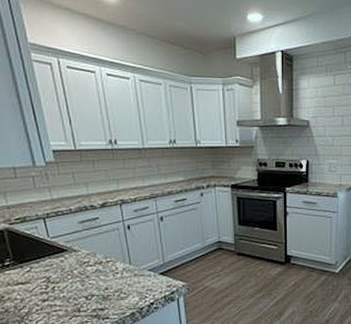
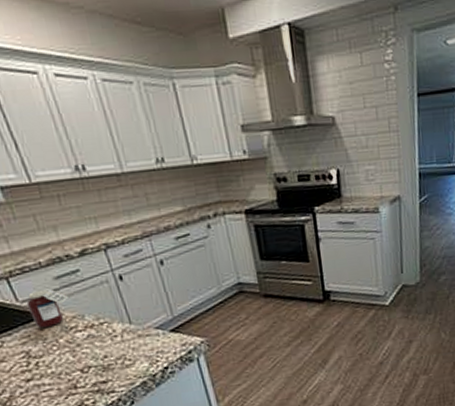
jar: none [55,230,88,261] -> present [26,288,70,329]

